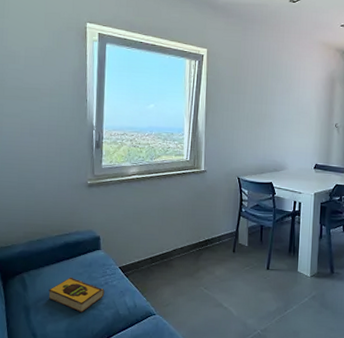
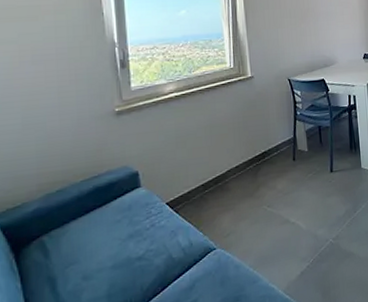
hardback book: present [48,277,105,312] -> none [79,227,152,268]

